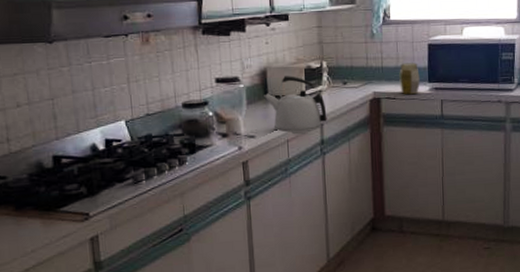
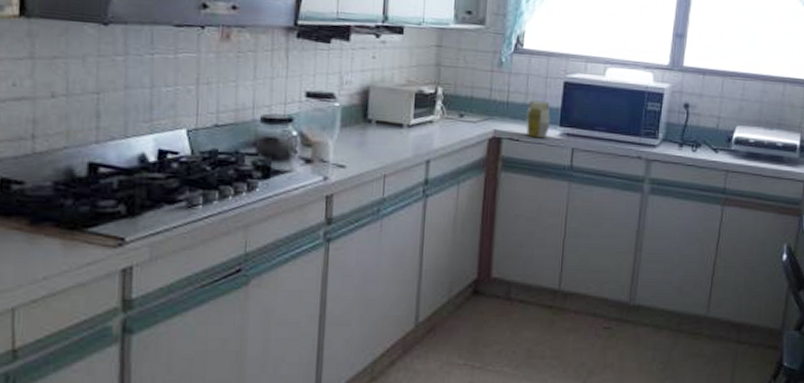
kettle: present [264,76,327,135] -> none [362,99,436,170]

